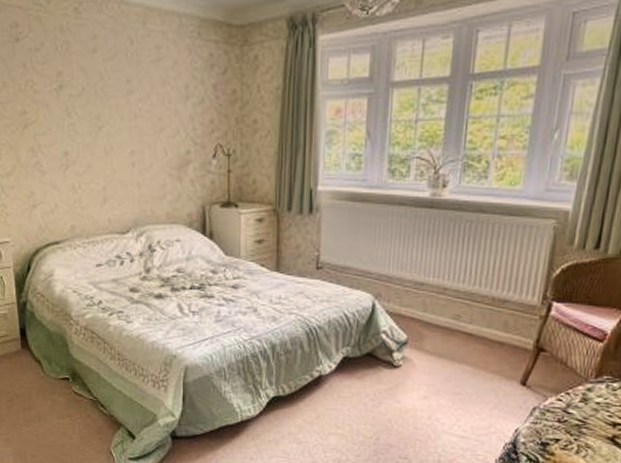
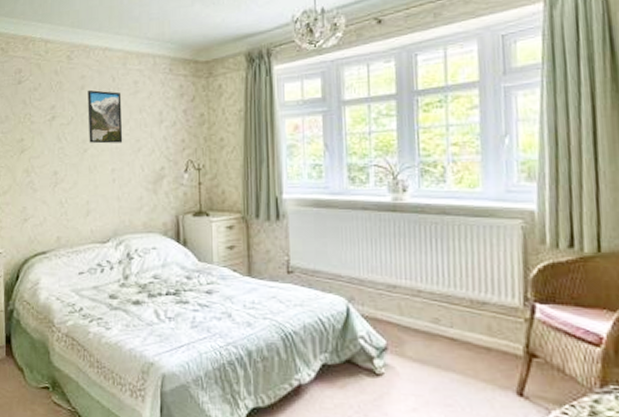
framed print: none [101,53,143,121] -> present [88,89,123,144]

